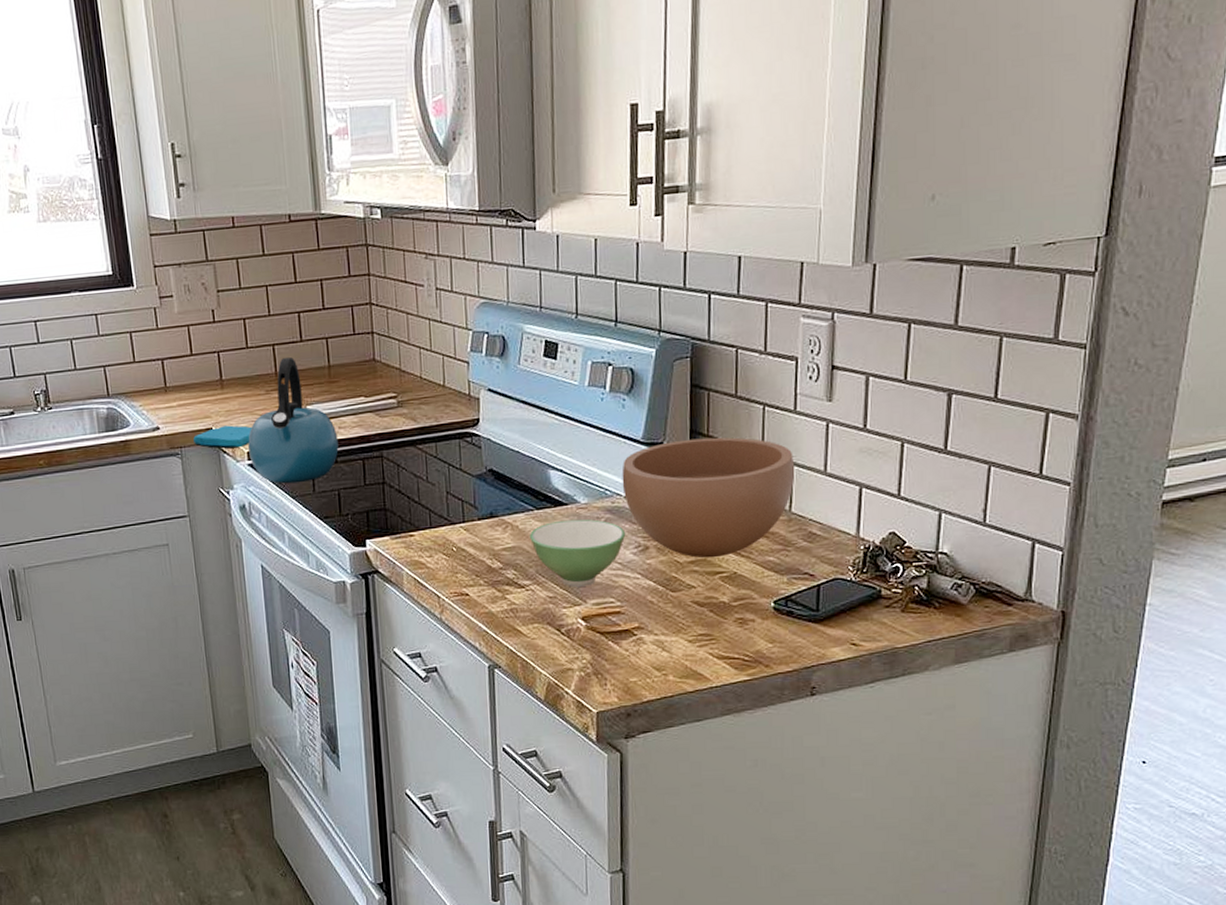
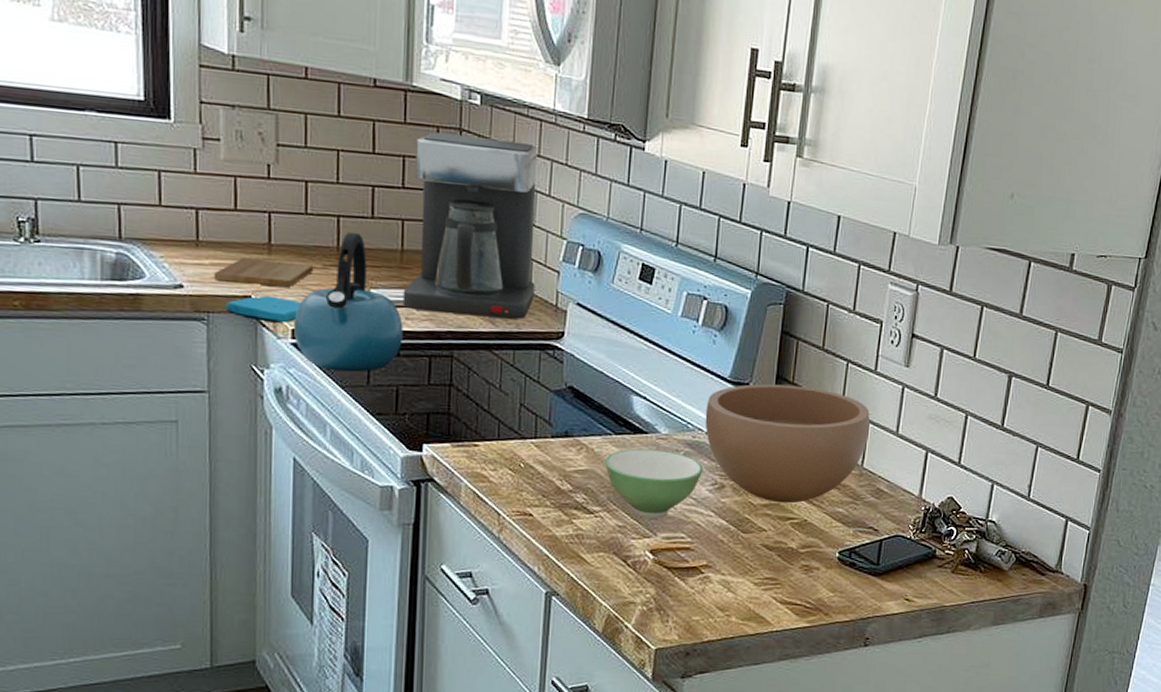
cutting board: none [181,391,259,419] -> present [213,258,314,287]
coffee maker: none [330,245,449,419] -> present [402,132,538,320]

